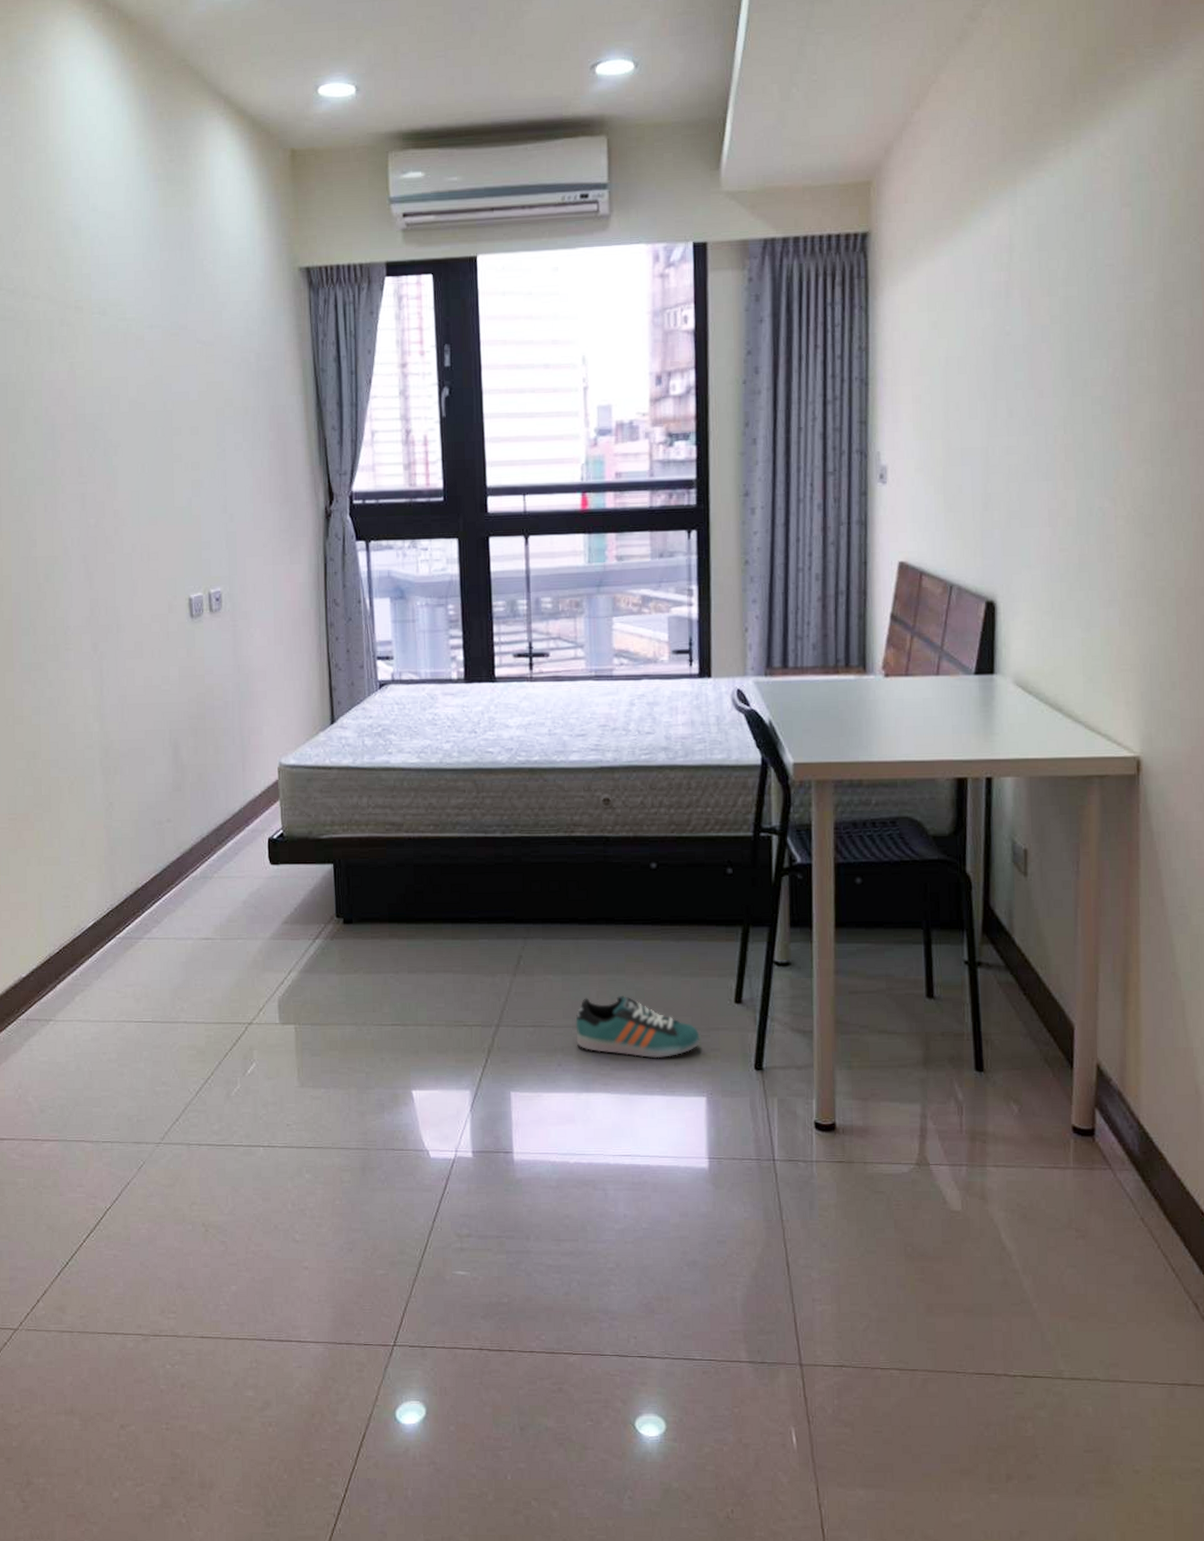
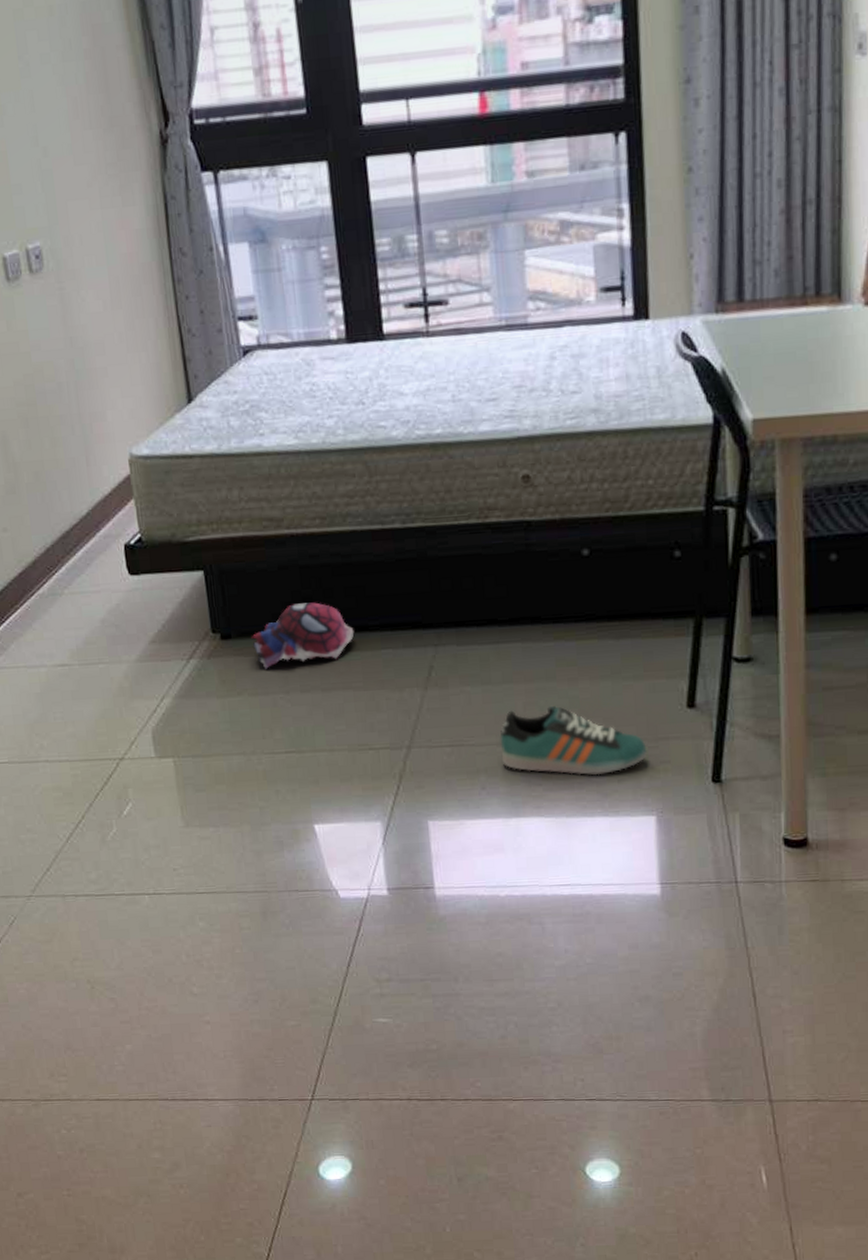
plush toy: none [369,896,457,951] -> present [251,602,354,669]

